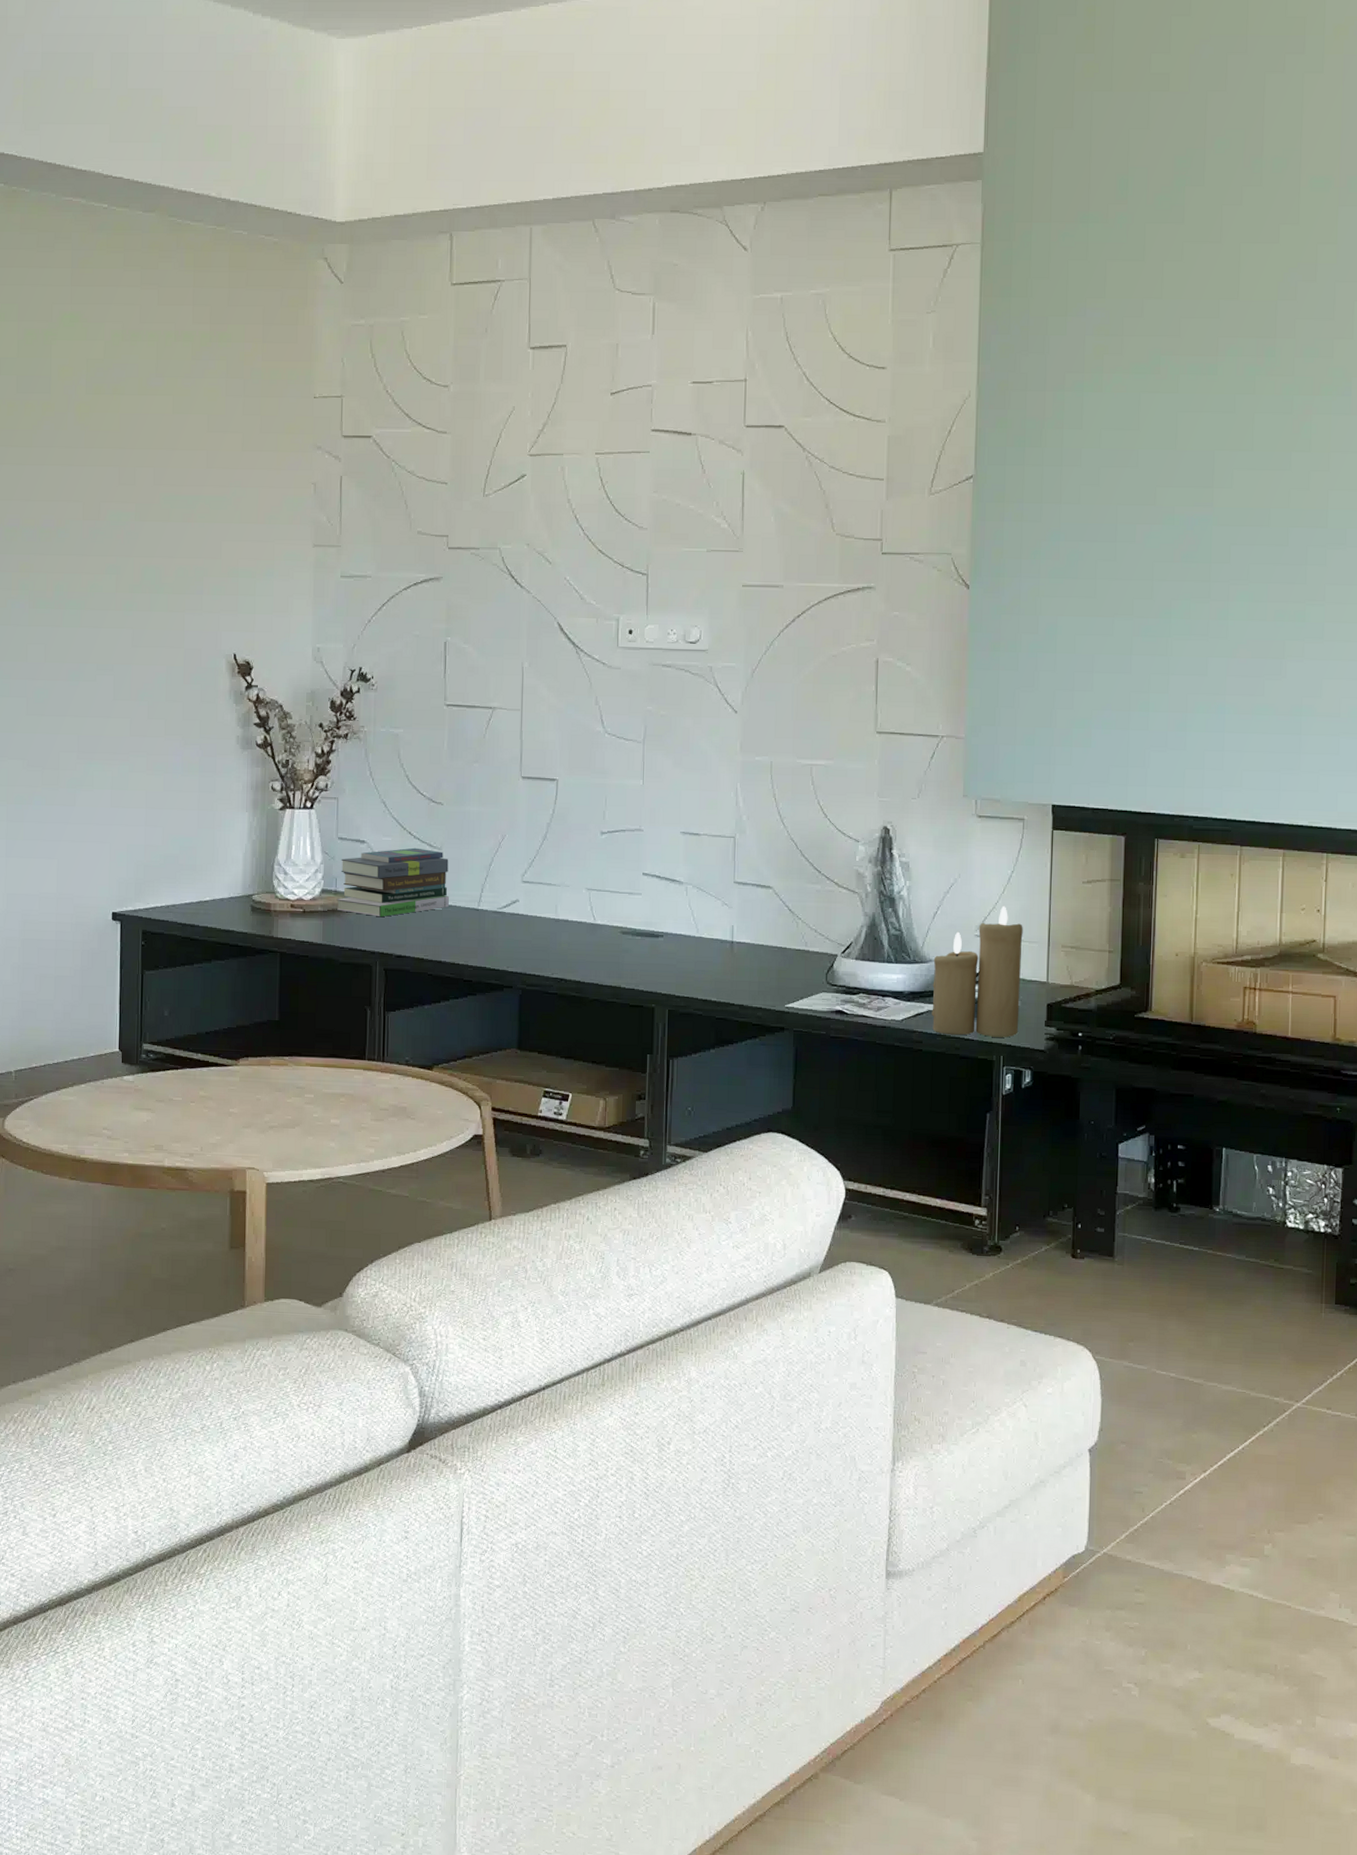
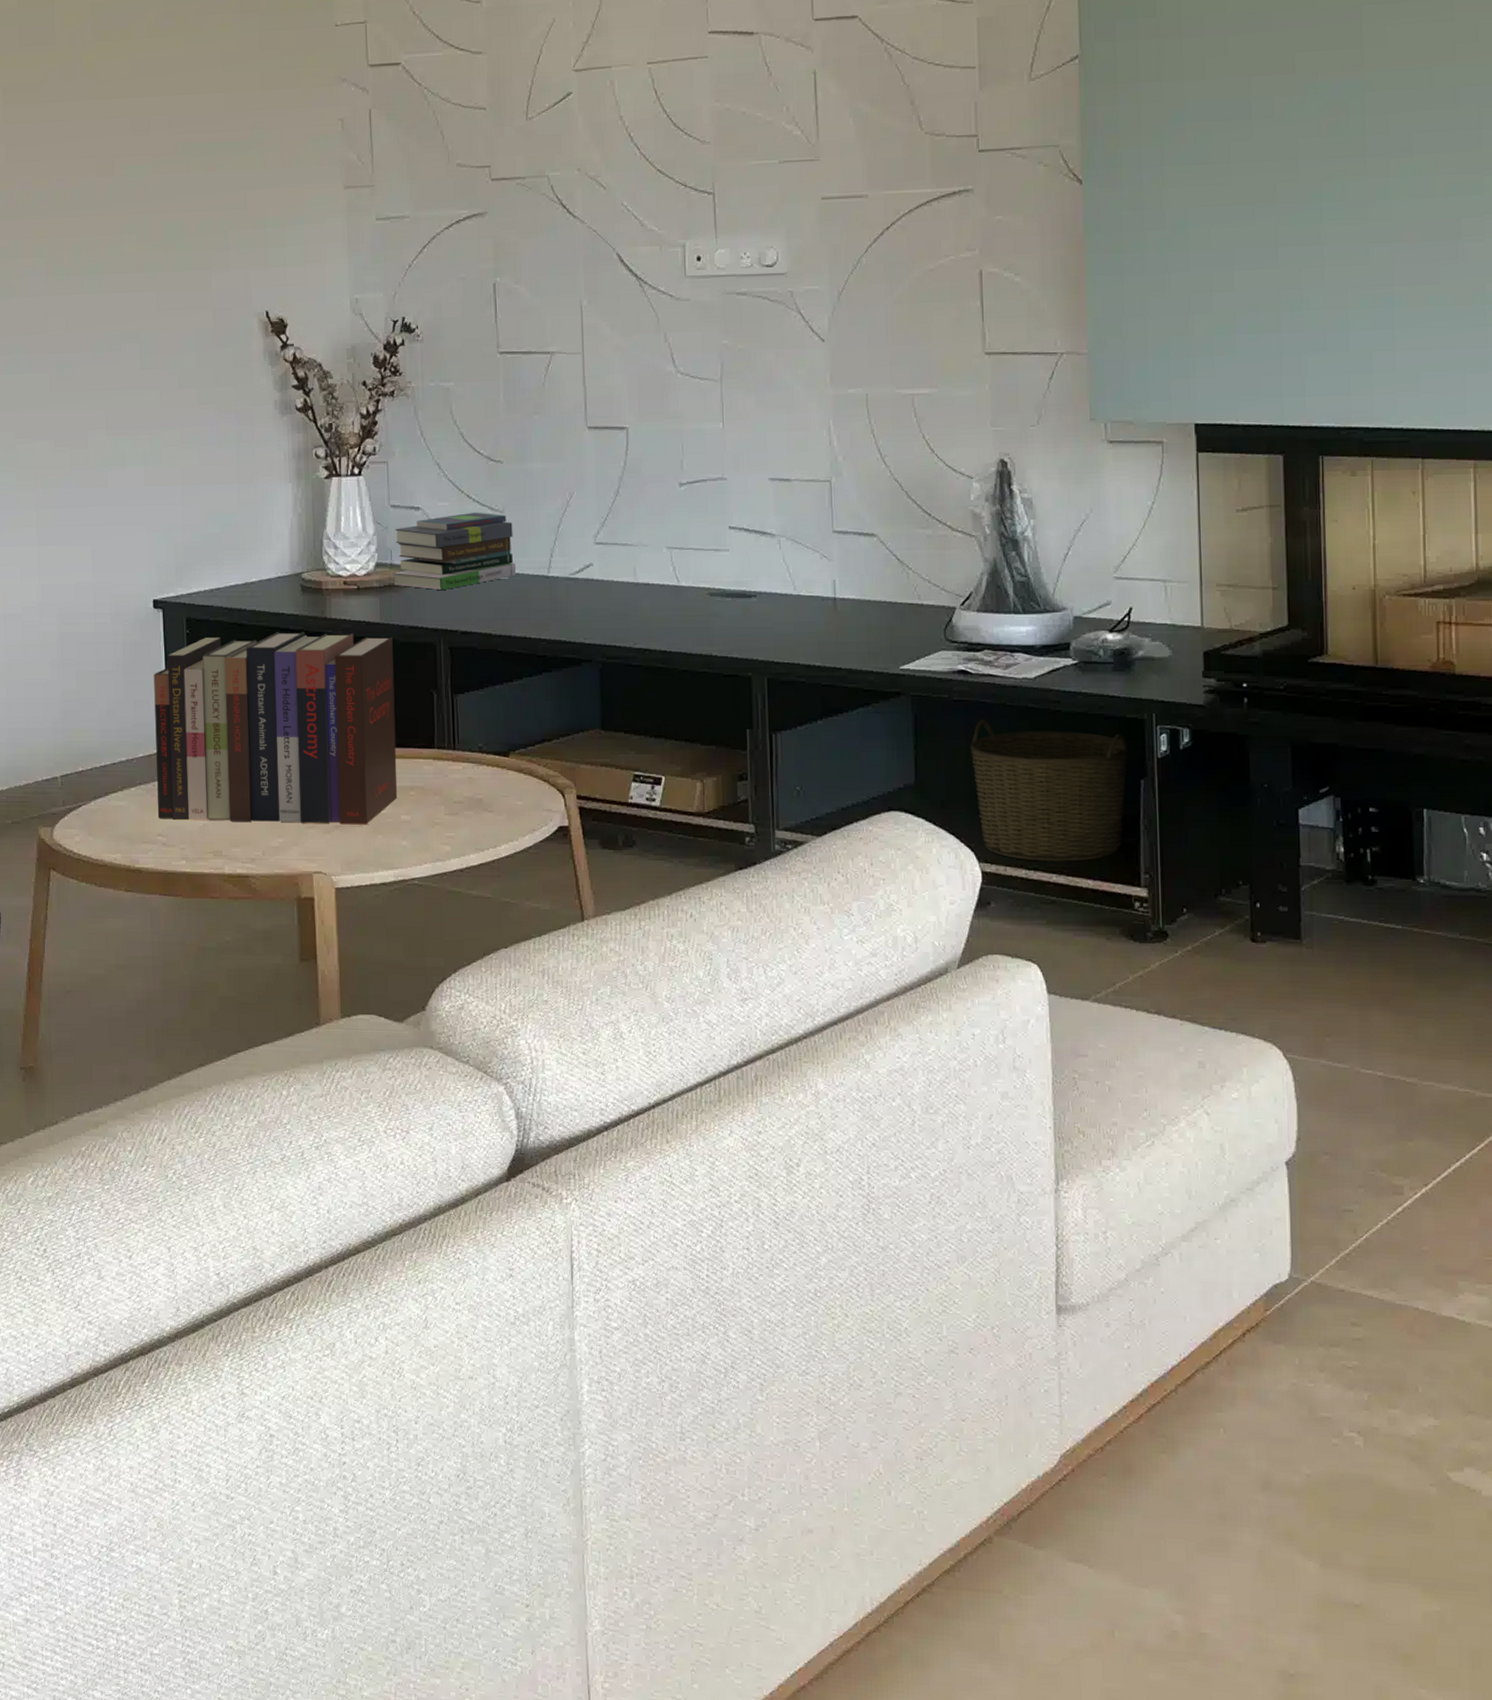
books: none [104,947,333,1127] -> present [154,632,398,825]
basket: none [842,1054,980,1183] -> present [969,719,1130,862]
candle: present [932,905,1023,1038] -> none [1067,542,1172,693]

